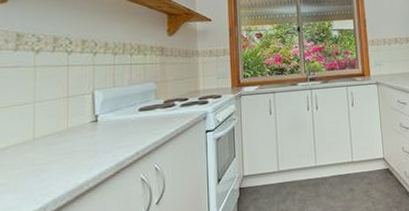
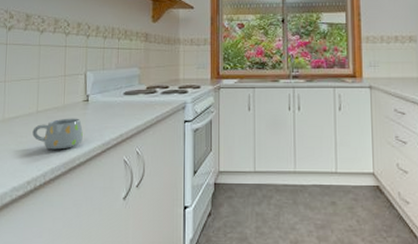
mug: none [28,140,92,179] -> present [32,118,83,150]

